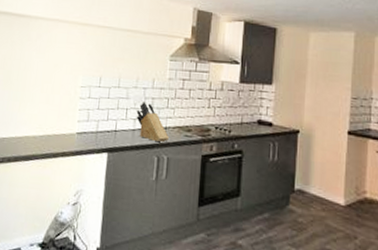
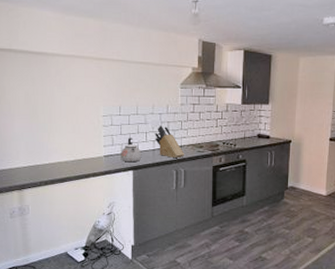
kettle: none [95,113,120,143] -> present [120,138,142,163]

